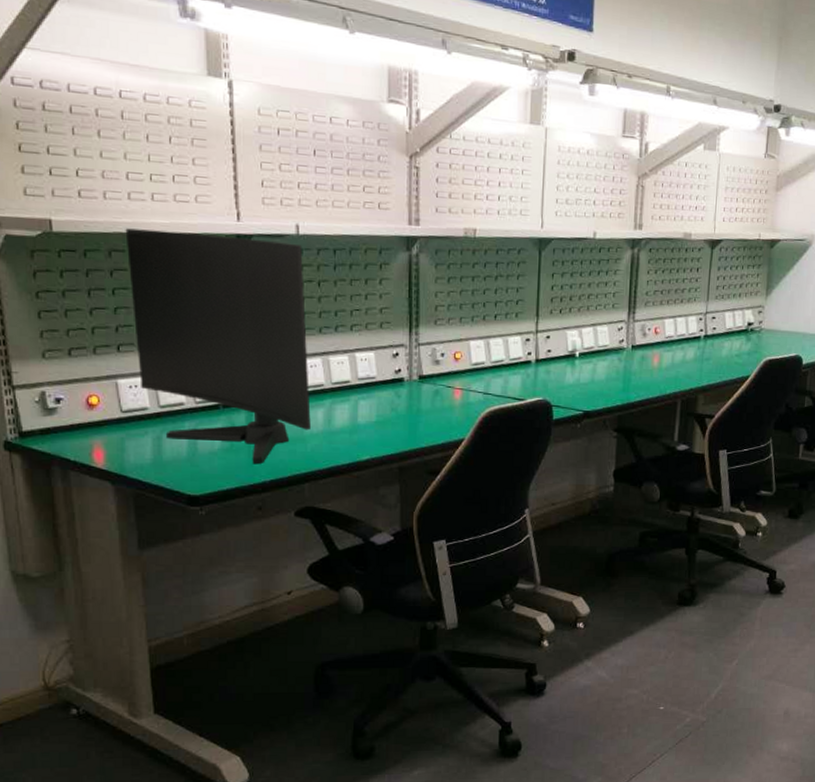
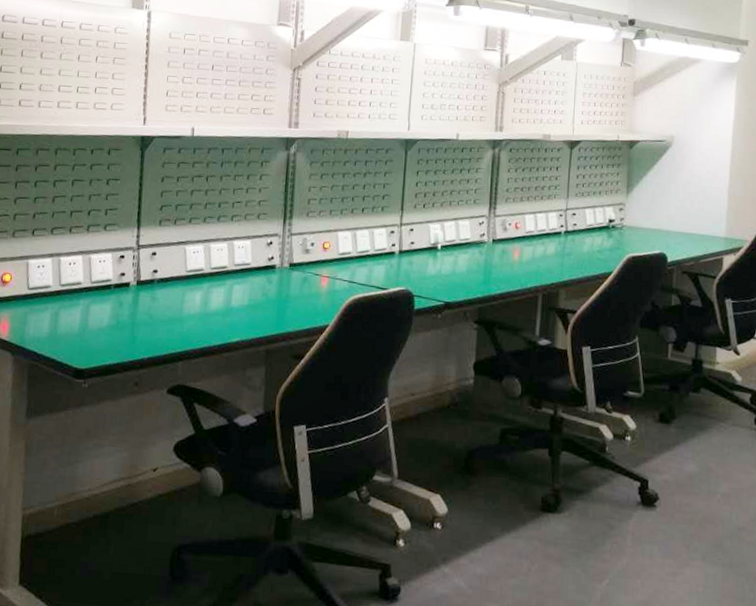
computer monitor: present [125,228,311,463] -> none [47,131,195,341]

